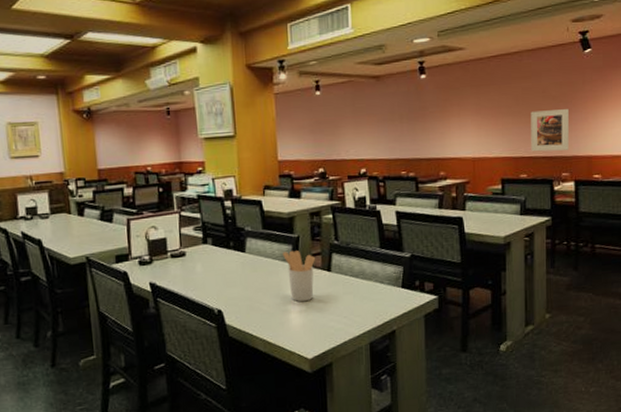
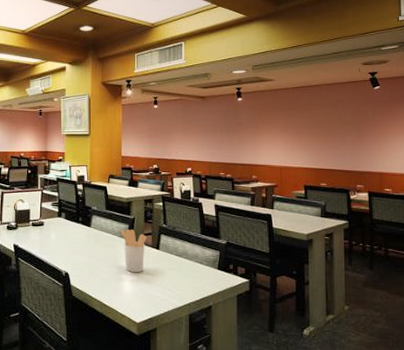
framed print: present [531,109,569,152] -> none [329,133,362,166]

